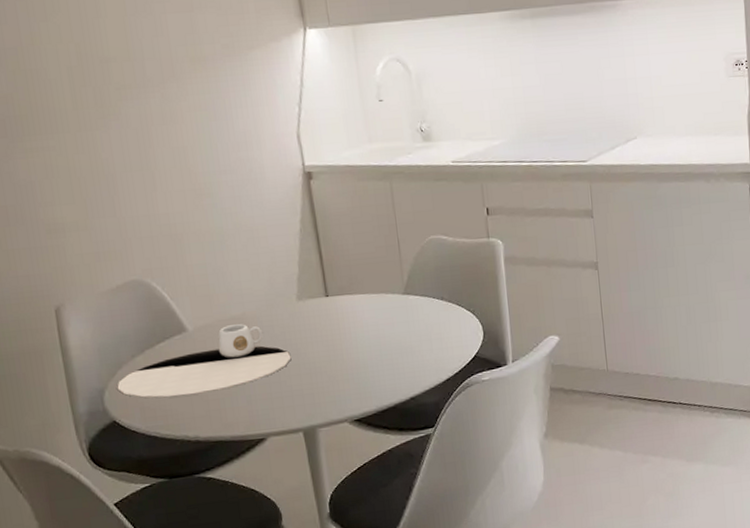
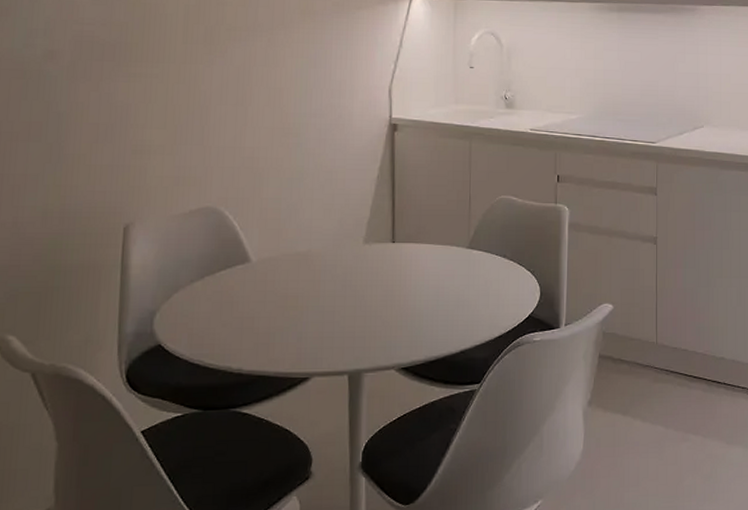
placemat: present [117,345,292,399] -> none [169,282,349,326]
mug: present [217,324,263,358] -> none [278,260,325,293]

